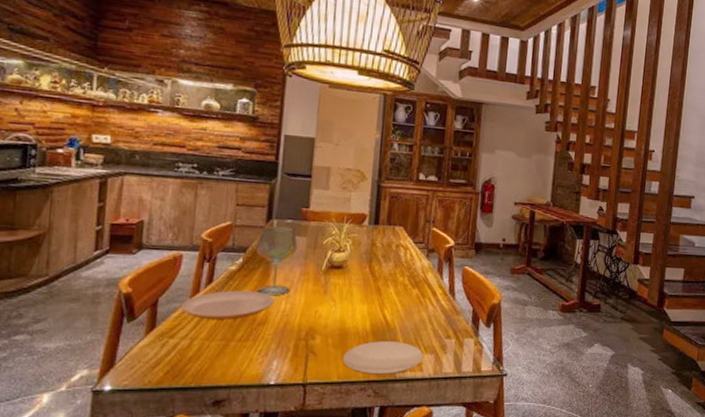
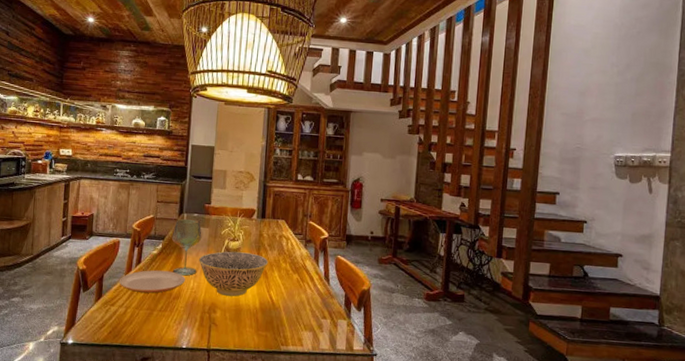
bowl: none [293,264,383,318] -> present [199,251,269,297]
plate: present [343,341,424,375] -> none [238,317,304,348]

